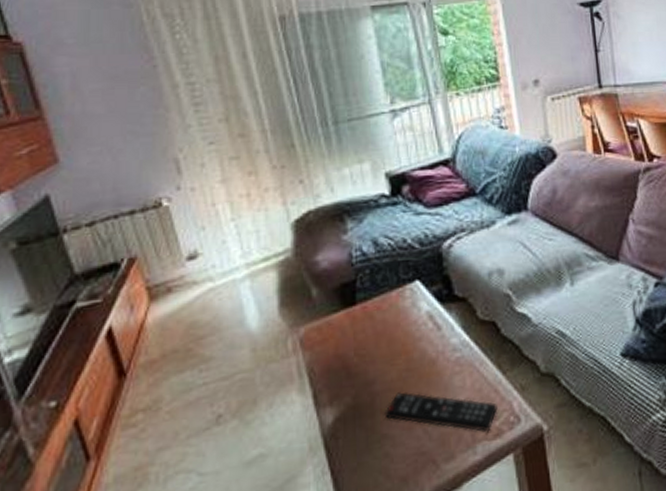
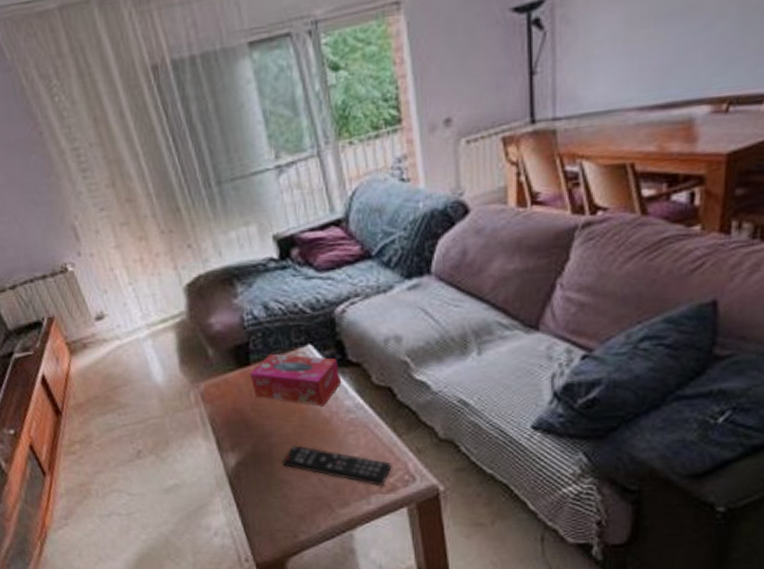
tissue box: none [354,291,448,346] -> present [249,353,342,406]

